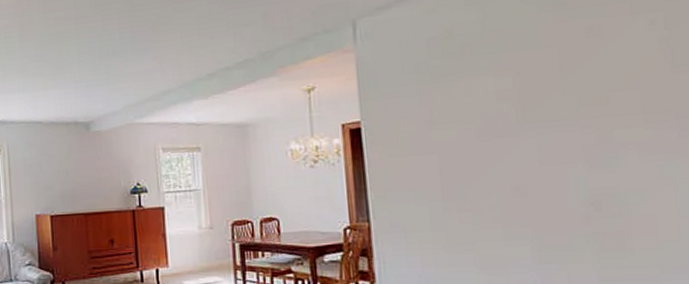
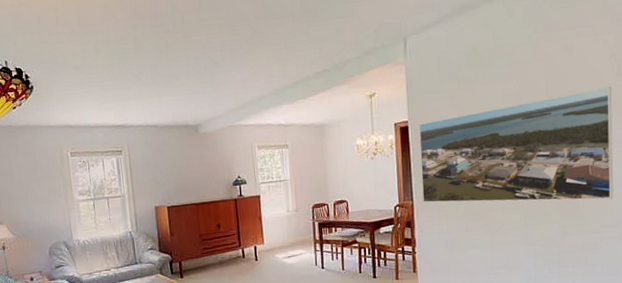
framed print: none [375,80,681,234] -> present [418,86,613,203]

